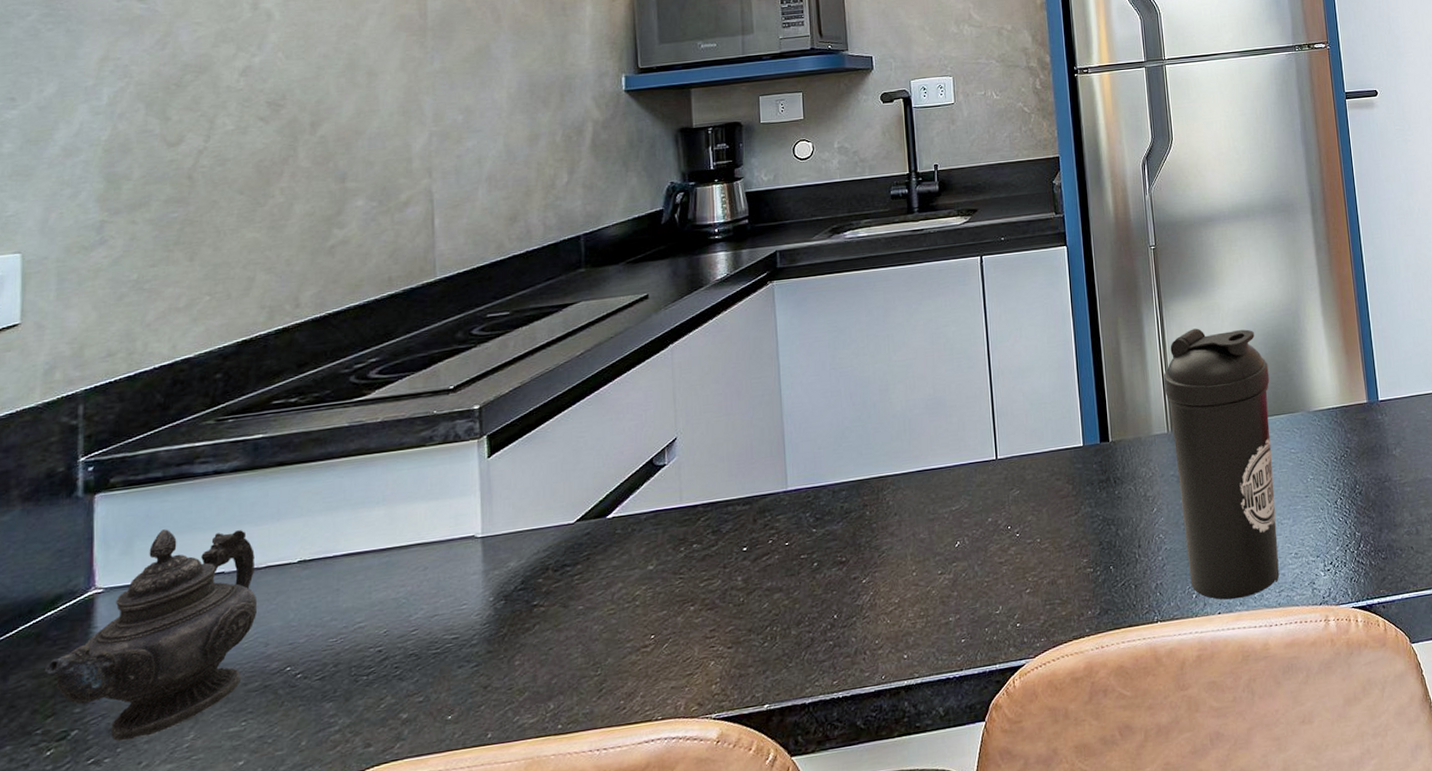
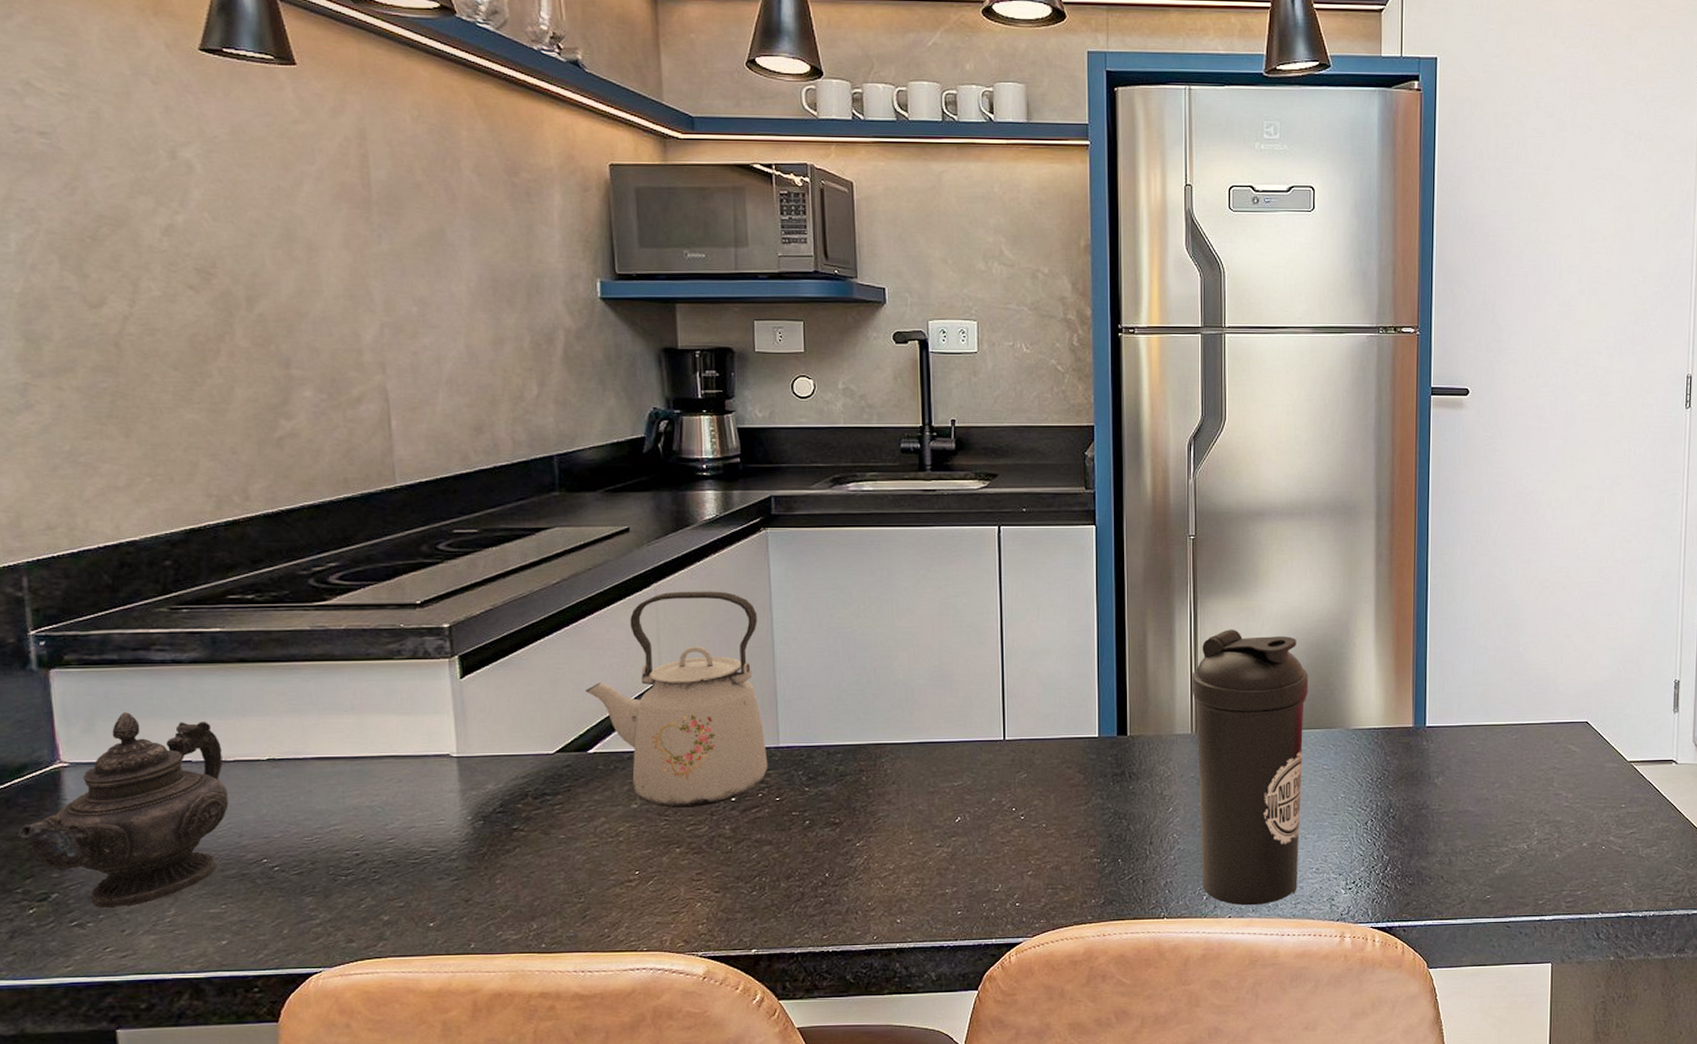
kettle: none [605,345,778,566] -> present [584,591,768,809]

